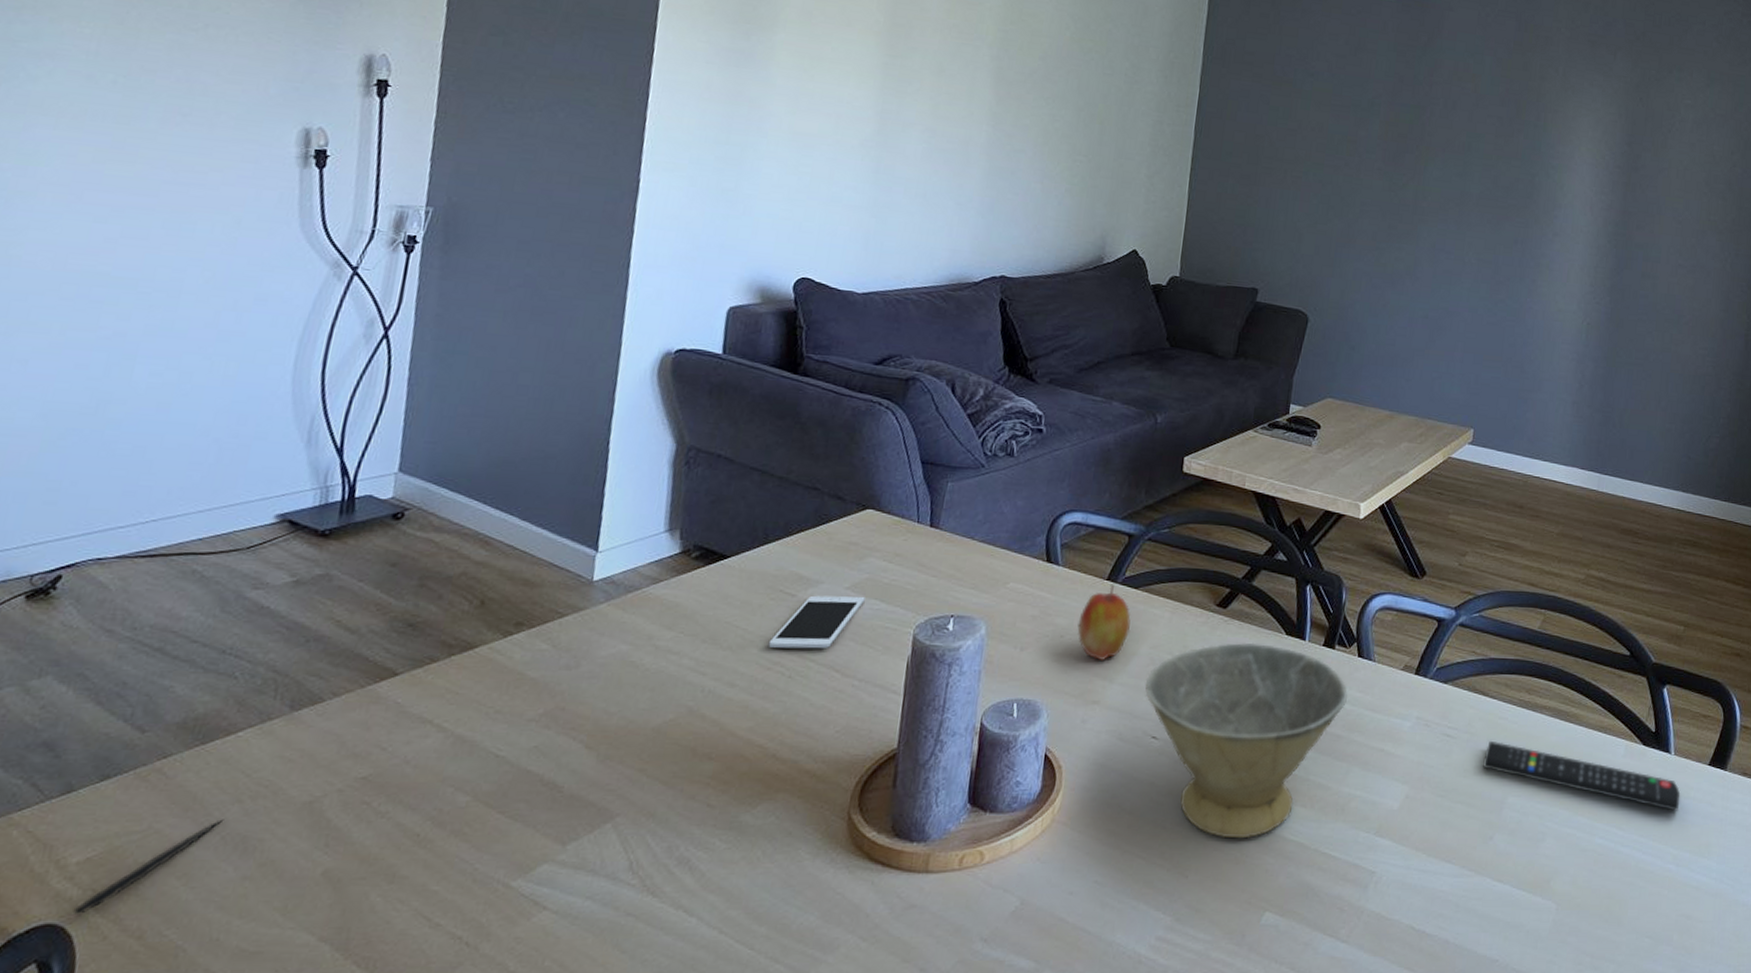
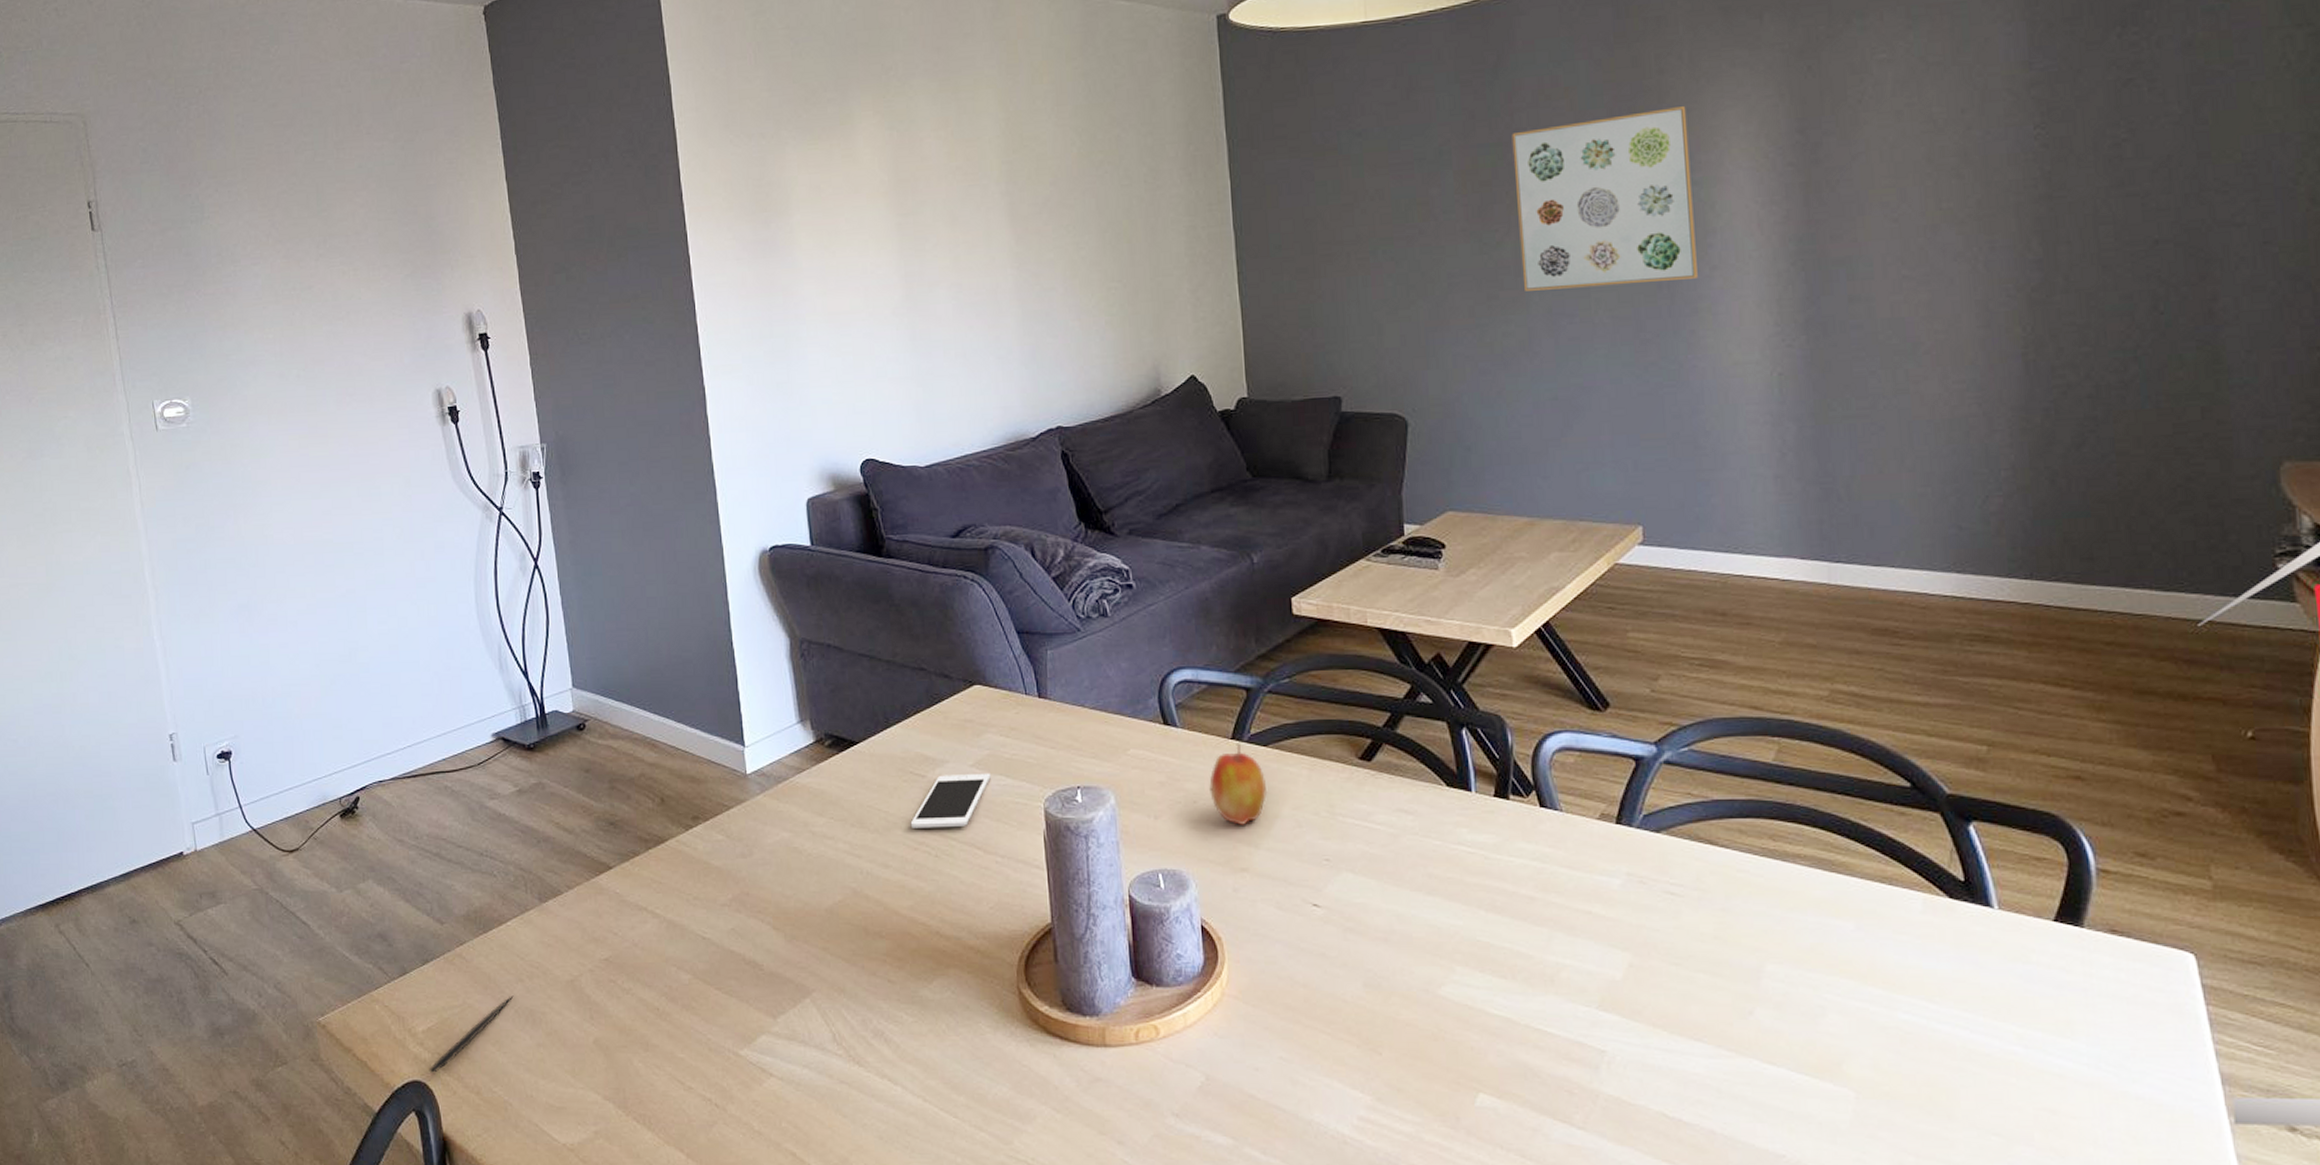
bowl: present [1145,642,1348,839] -> none [1294,797,1535,1013]
wall art: none [1418,100,1555,240] -> present [1511,106,1698,291]
remote control: present [1483,740,1681,811] -> none [1724,897,2017,979]

